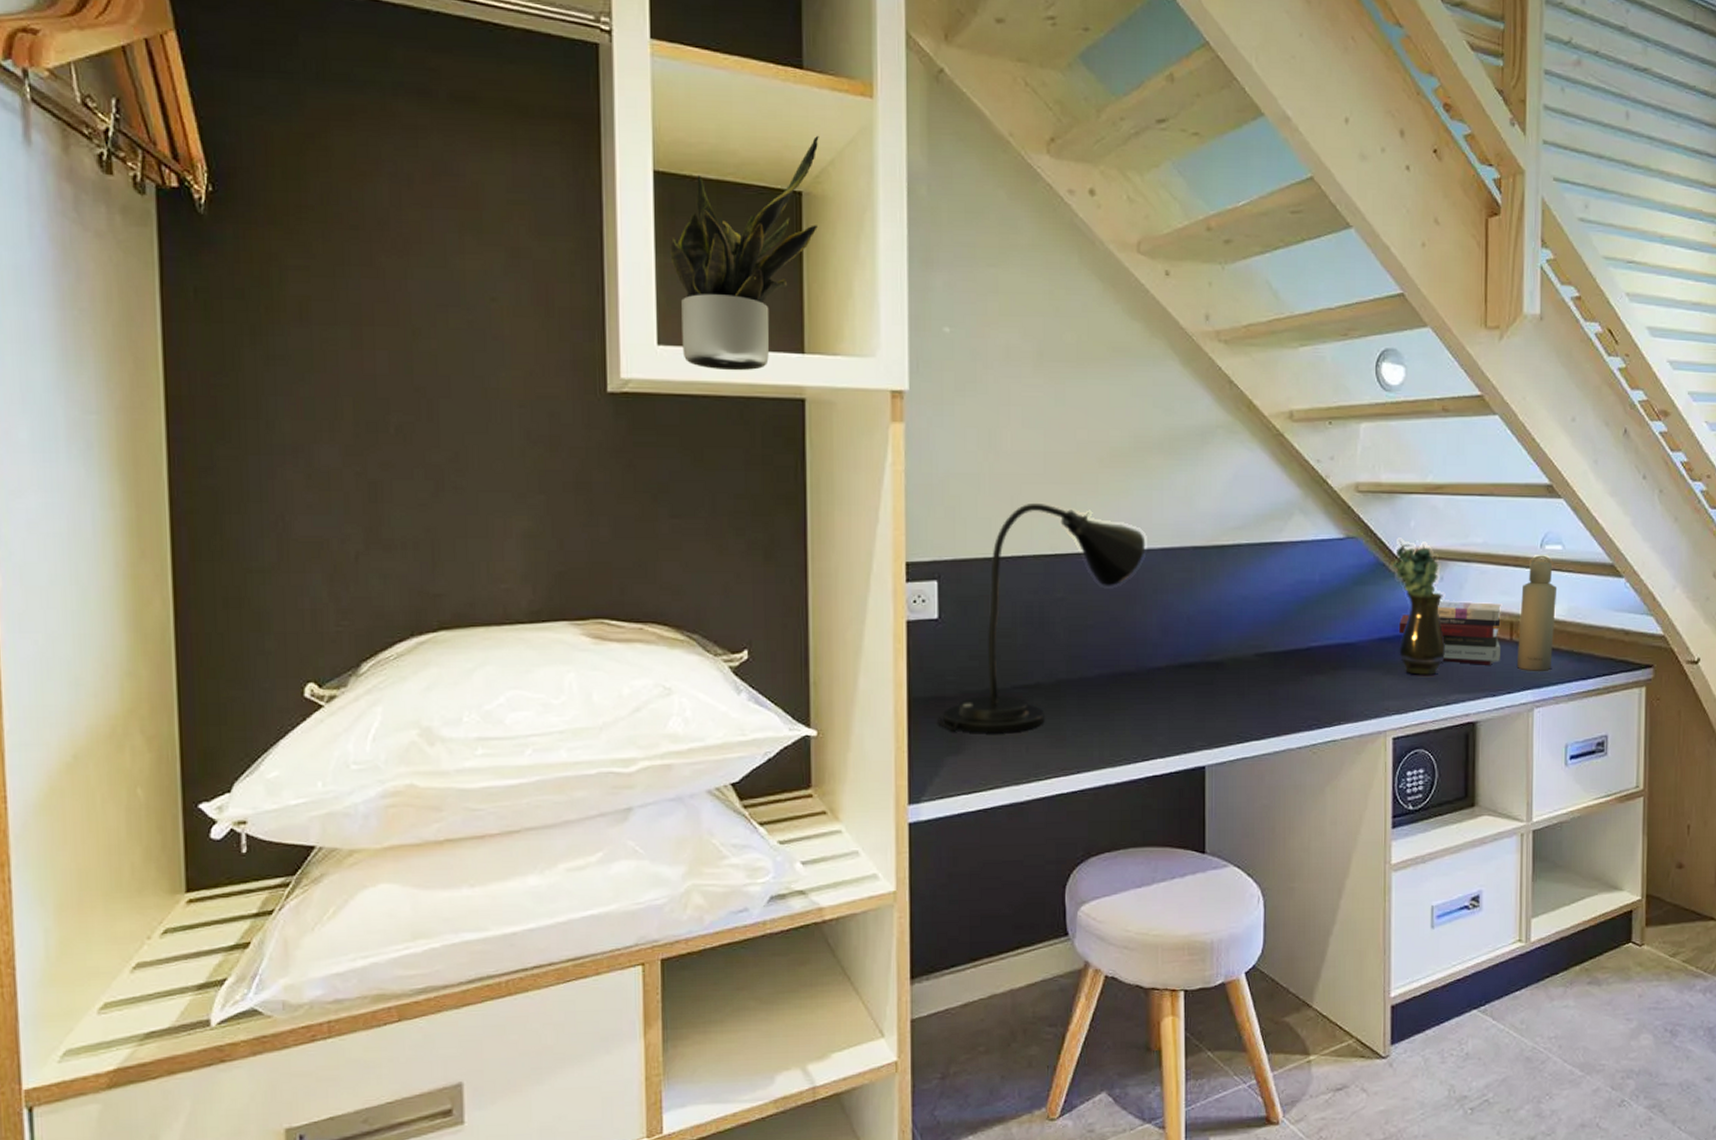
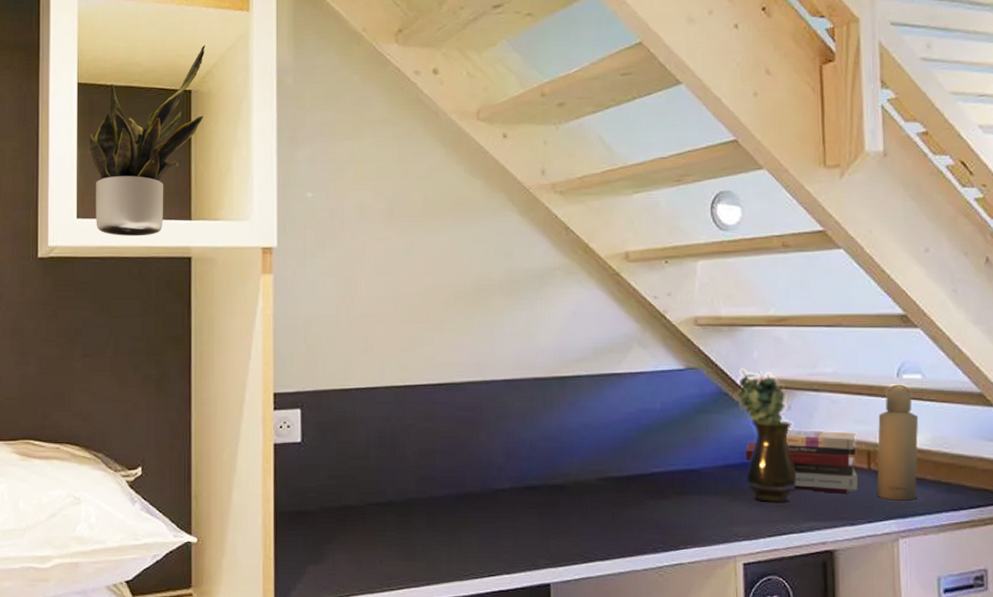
desk lamp: present [938,502,1146,734] -> none [300,340,489,546]

